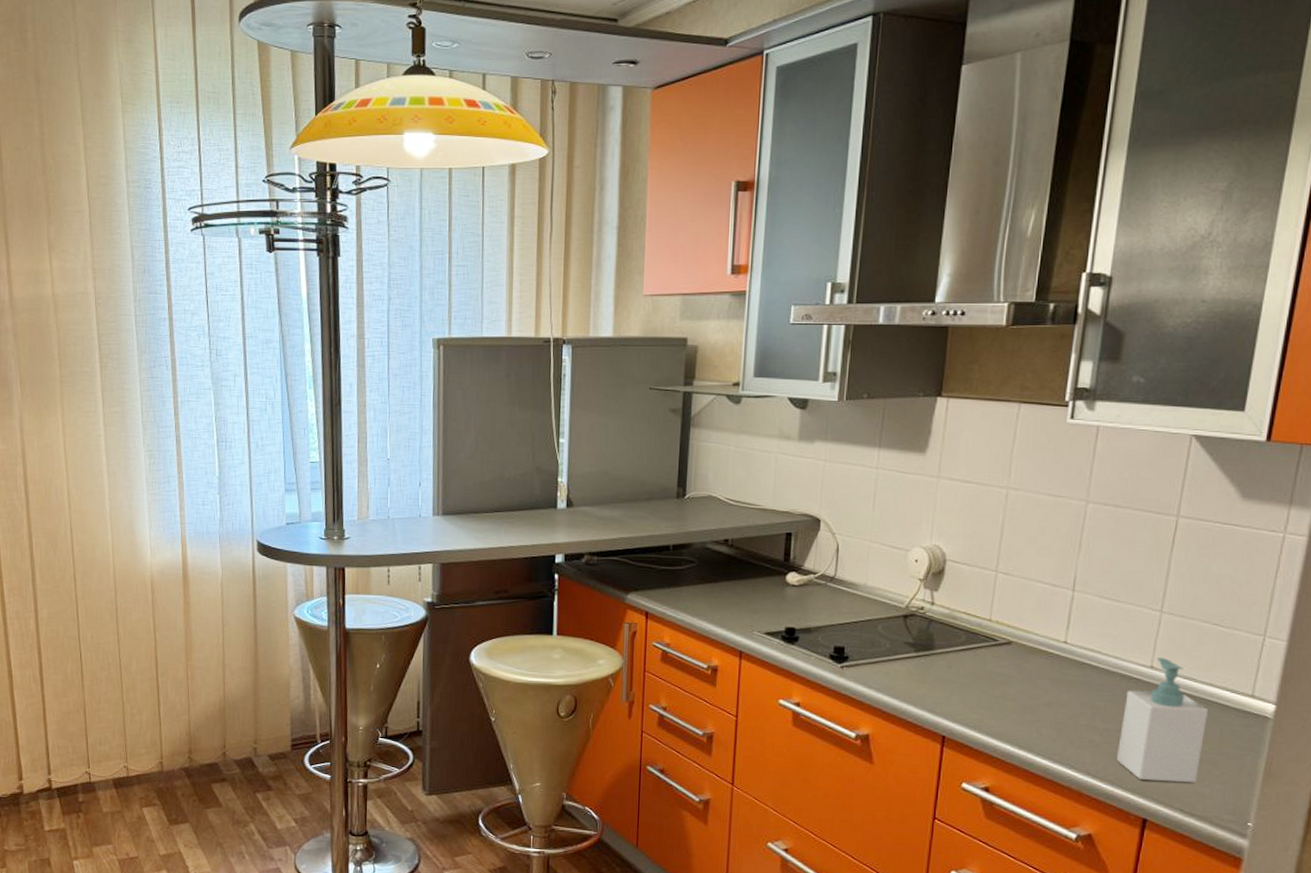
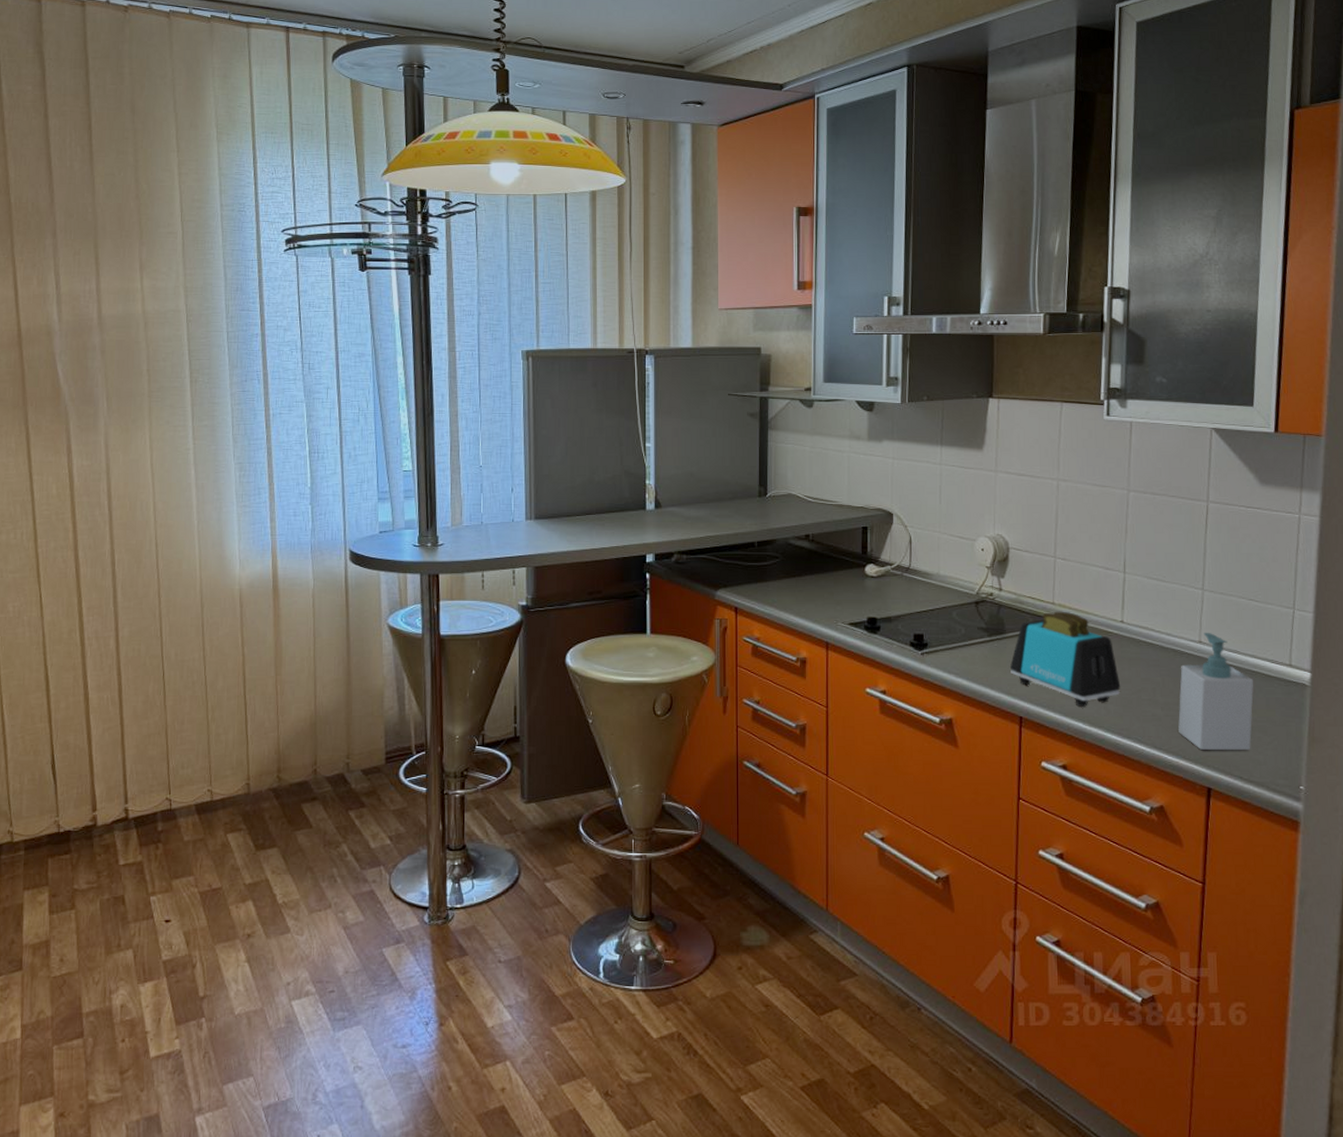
toaster: none [936,628,1057,729] -> present [1010,611,1121,707]

